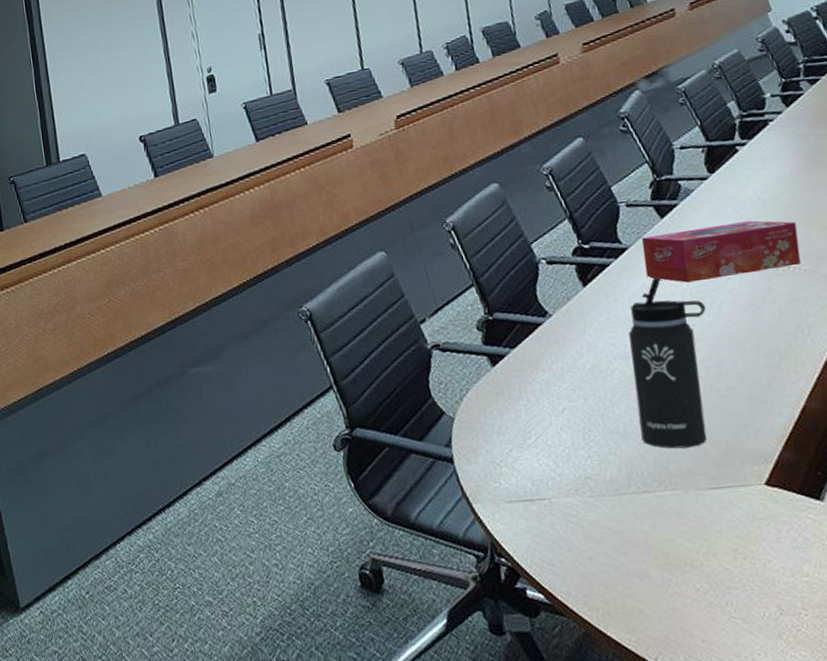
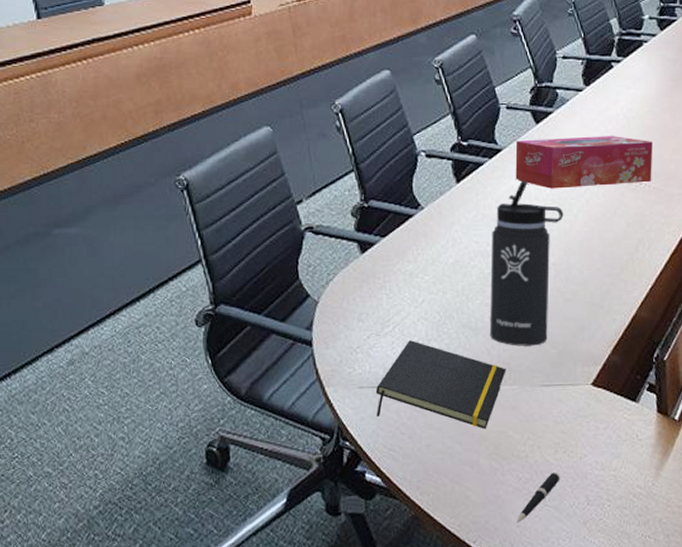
notepad: none [525,450,666,539] -> present [375,340,506,429]
pen: none [700,580,744,637] -> present [516,471,560,523]

